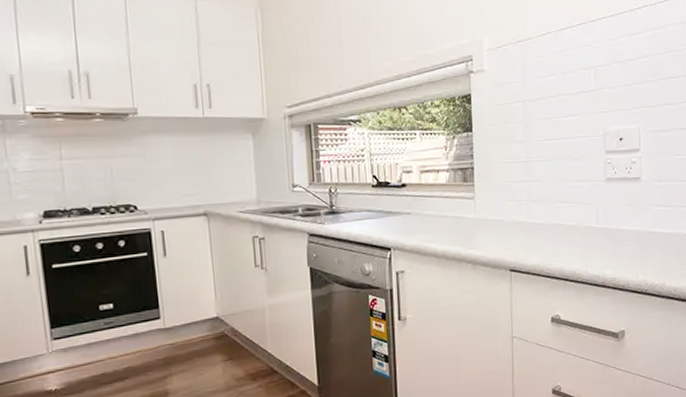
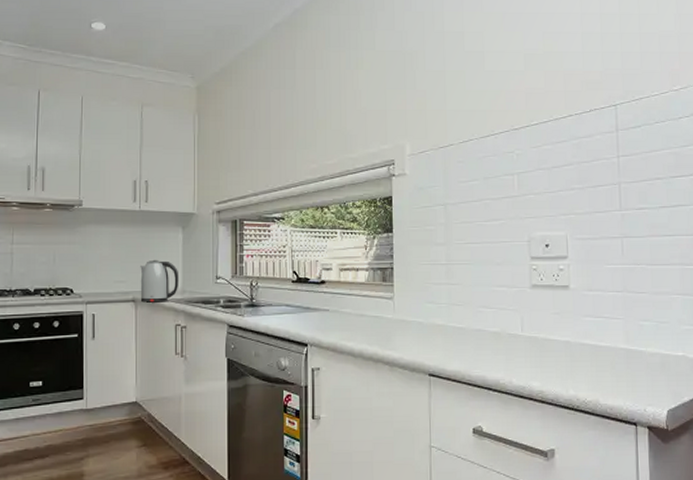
kettle: none [209,169,254,216] -> present [140,259,179,303]

